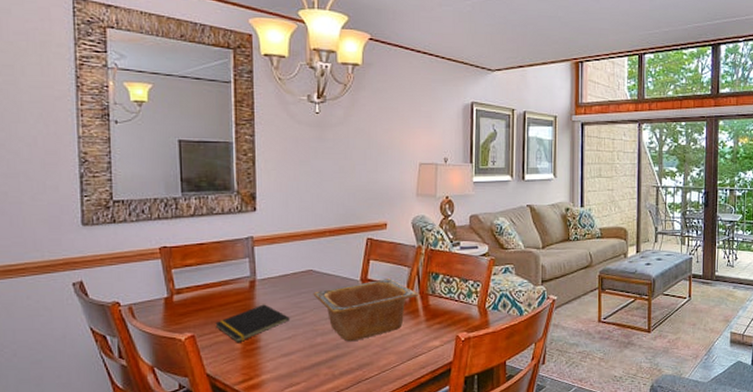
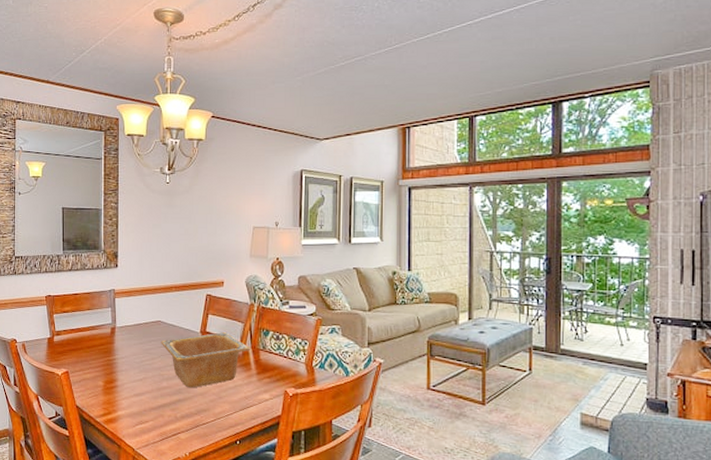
notepad: present [215,304,290,343] -> none [84,348,141,381]

